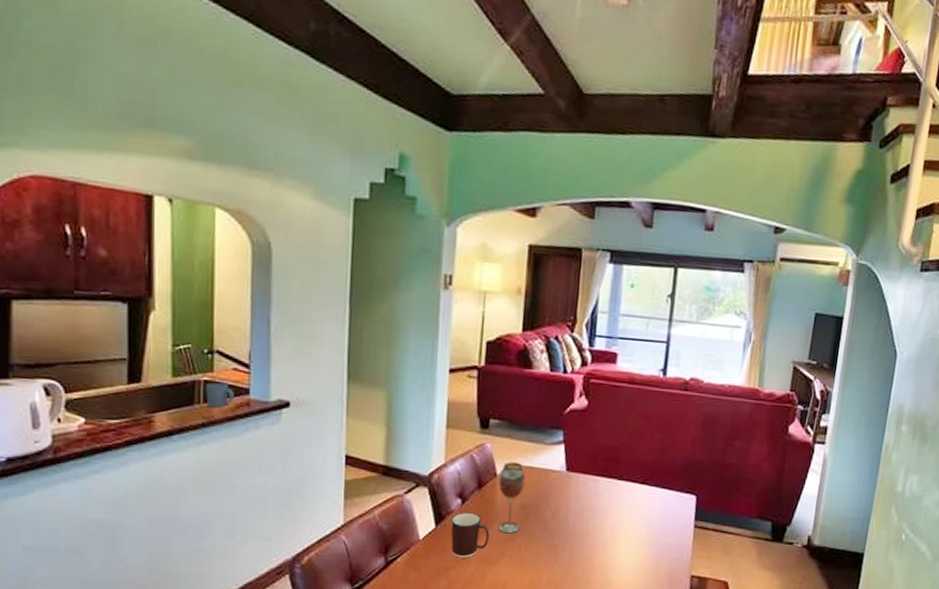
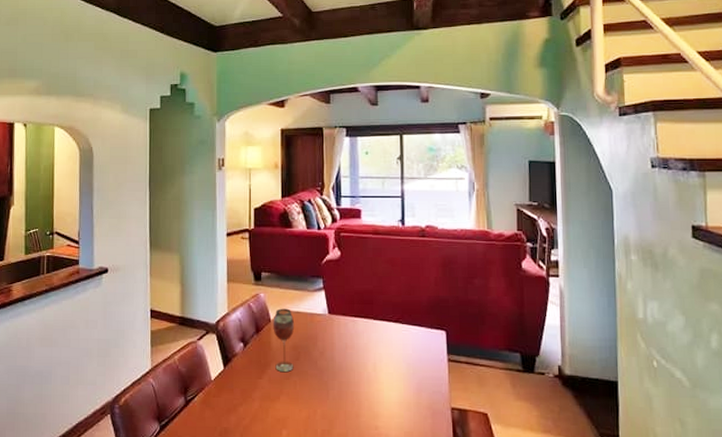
mug: present [206,382,234,408] -> none [48,256,68,277]
mug: present [450,512,489,558] -> none [236,354,268,396]

